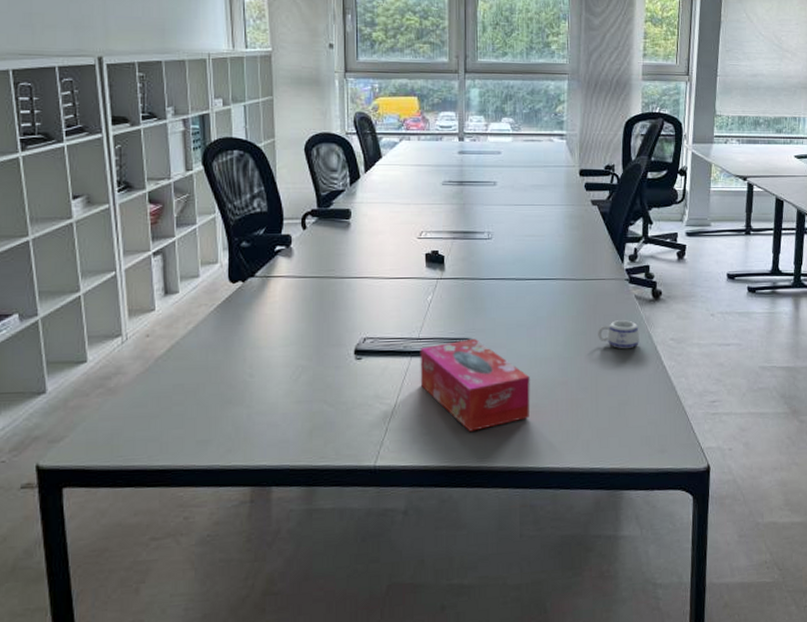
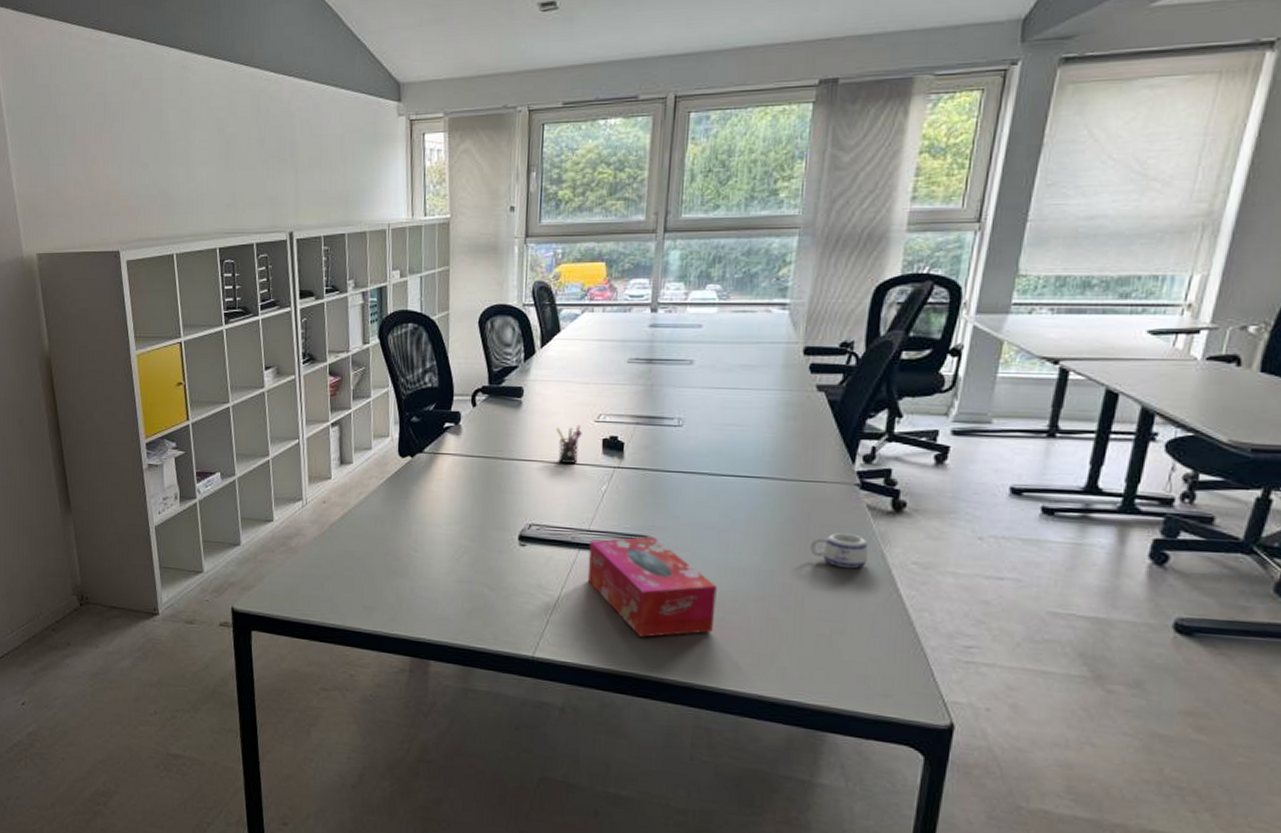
pen holder: none [383,242,407,278] -> present [555,425,582,463]

